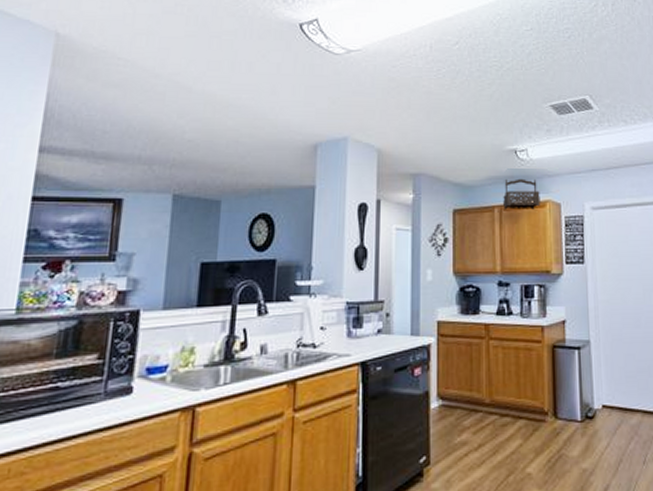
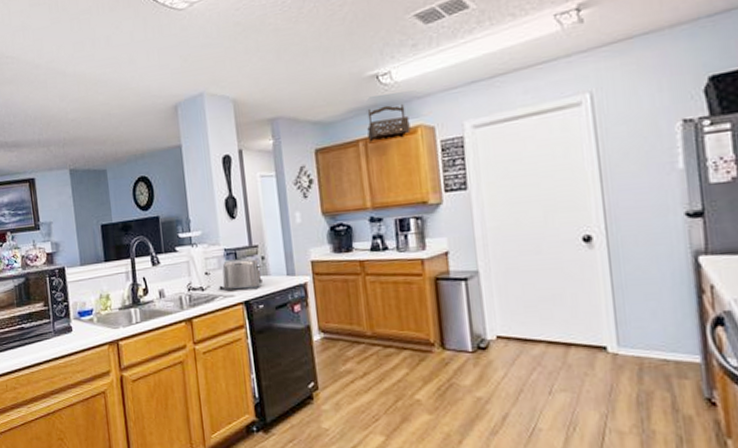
toaster: none [334,314,386,350] -> present [218,258,264,292]

